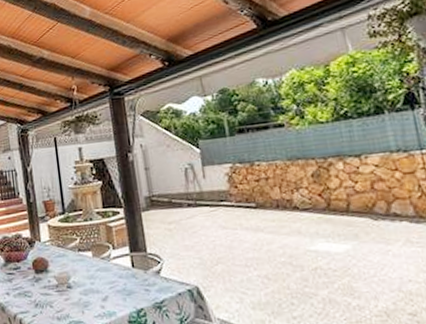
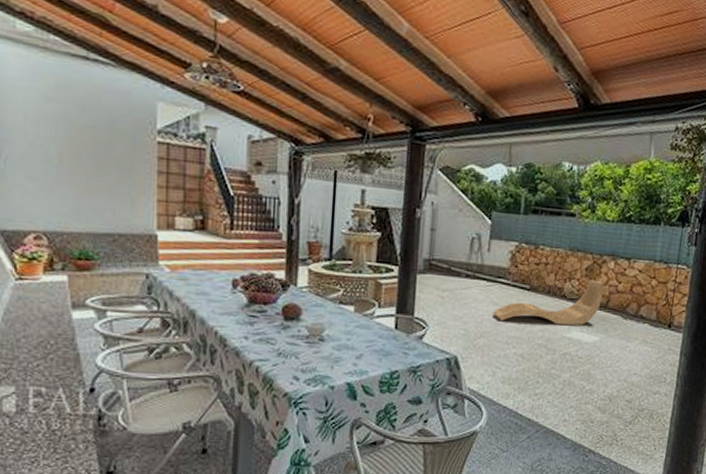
lounge chair: none [223,184,341,245] -> present [492,279,605,326]

